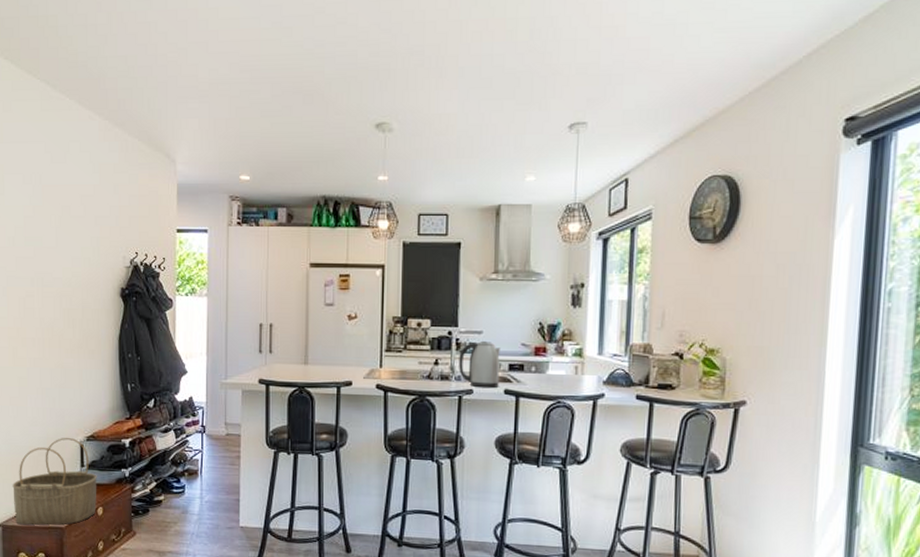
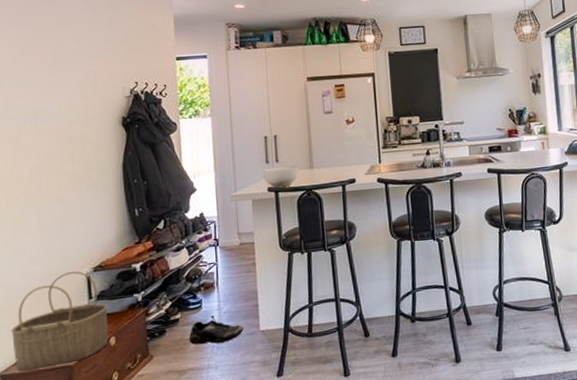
shoe: none [170,502,223,532] -> present [189,315,244,344]
bowl: none [255,358,294,381] -> present [263,165,300,188]
kettle: present [459,341,500,388] -> none [446,130,483,170]

